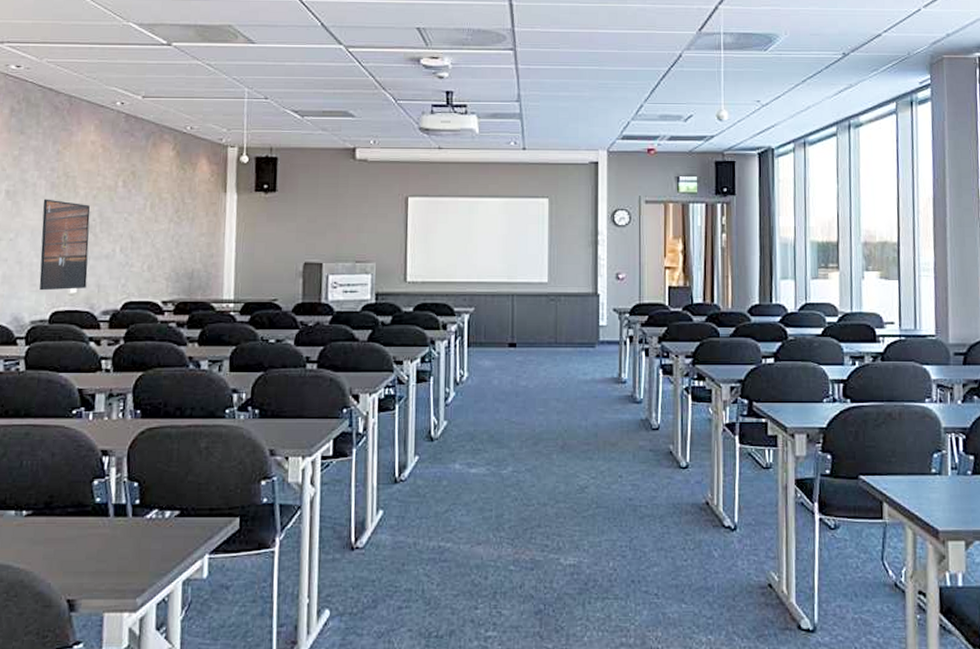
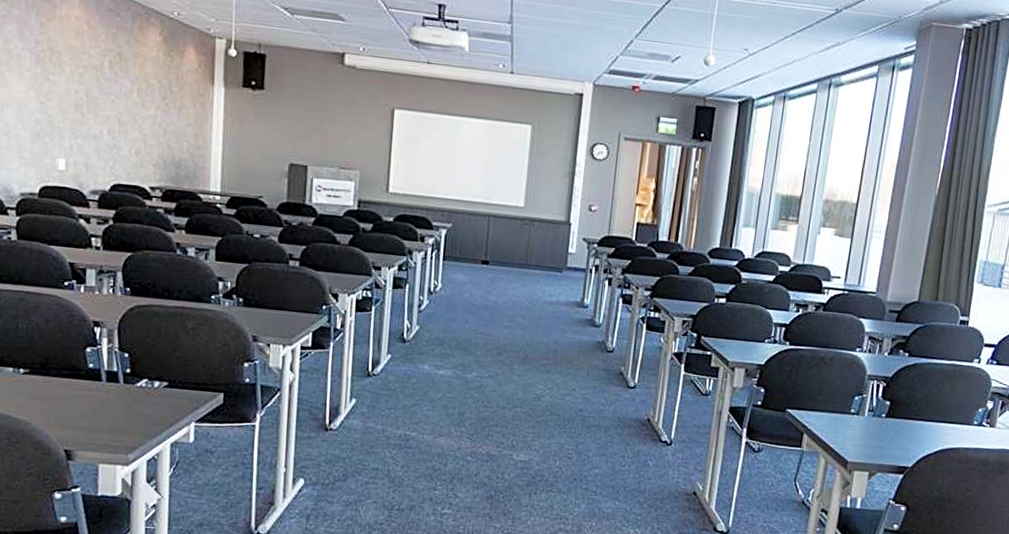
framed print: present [39,199,90,291] -> none [27,71,77,167]

